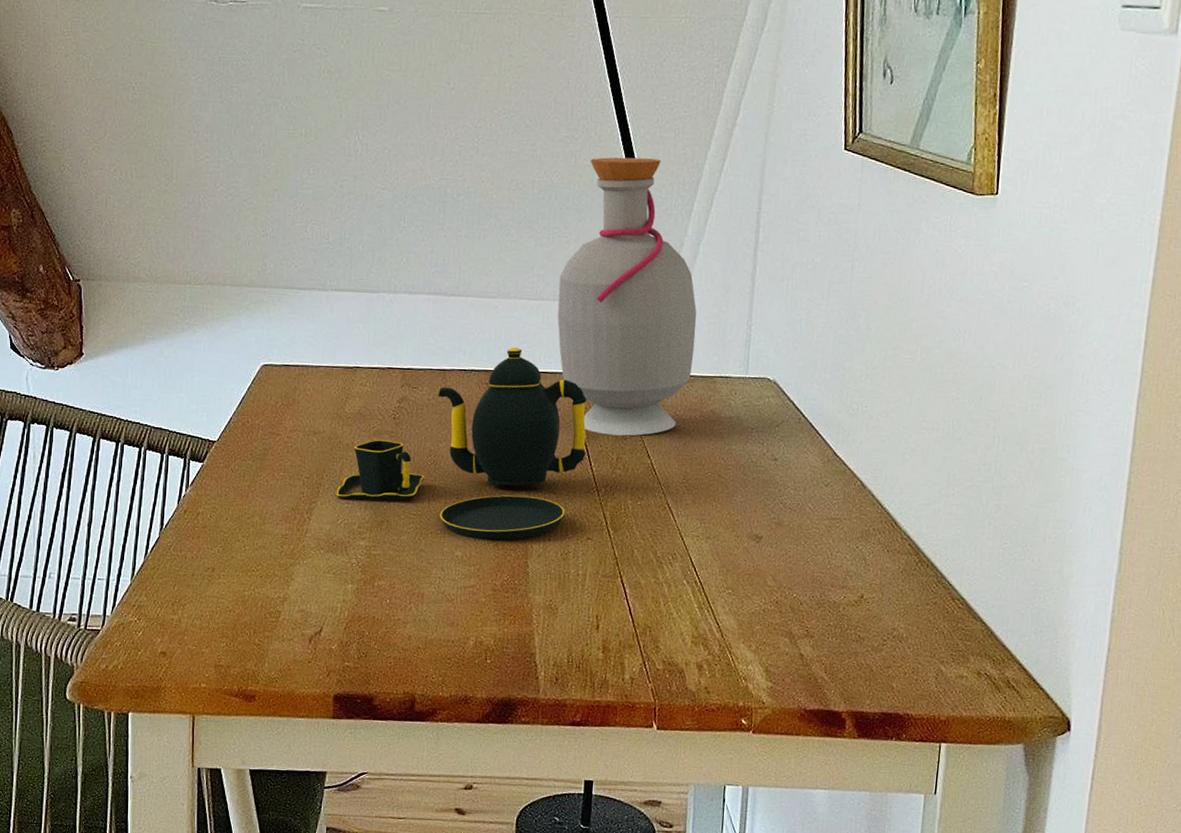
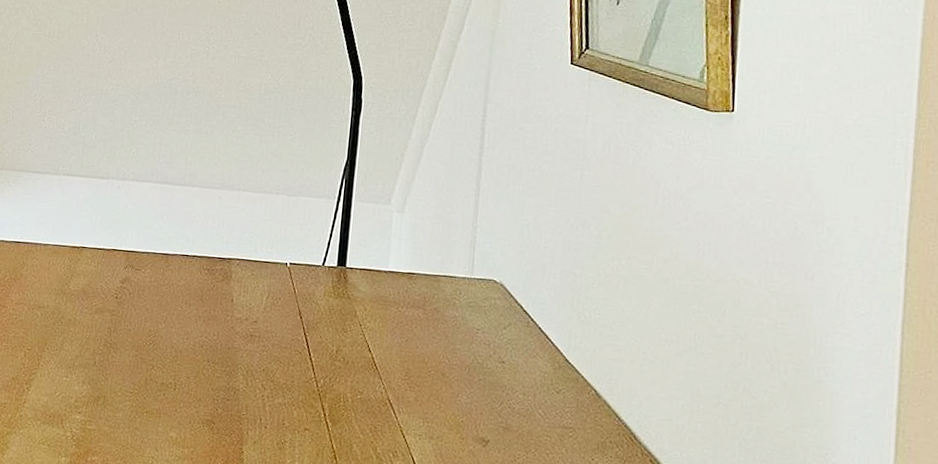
teapot: present [336,346,588,541] -> none [55,236,308,425]
bottle: present [557,157,697,436] -> none [280,64,421,329]

